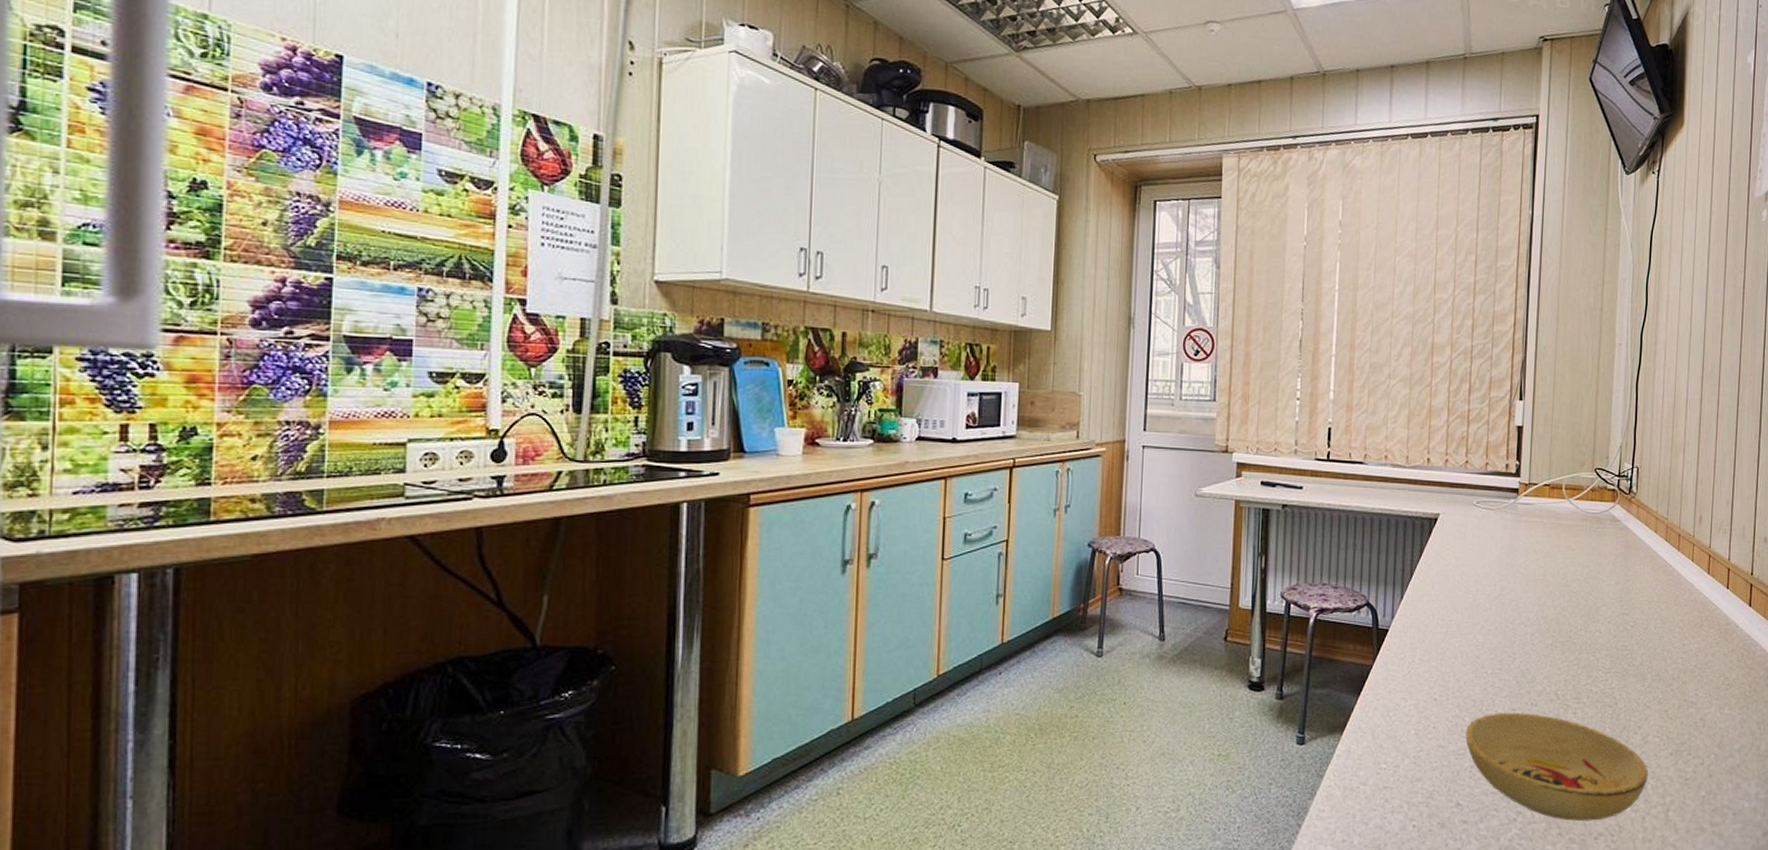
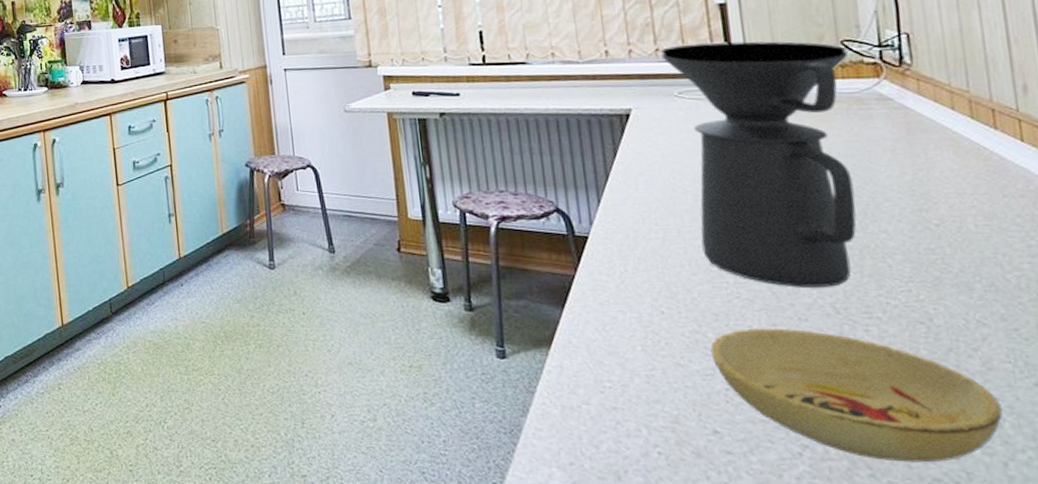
coffee maker: none [1468,459,1599,677] -> present [660,41,857,287]

